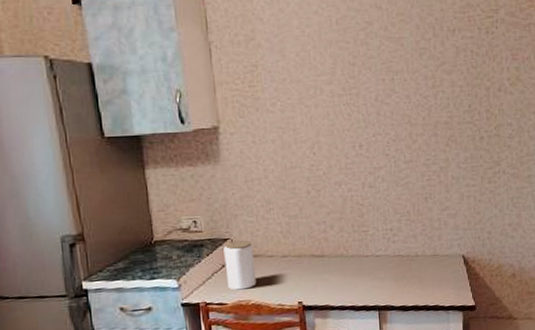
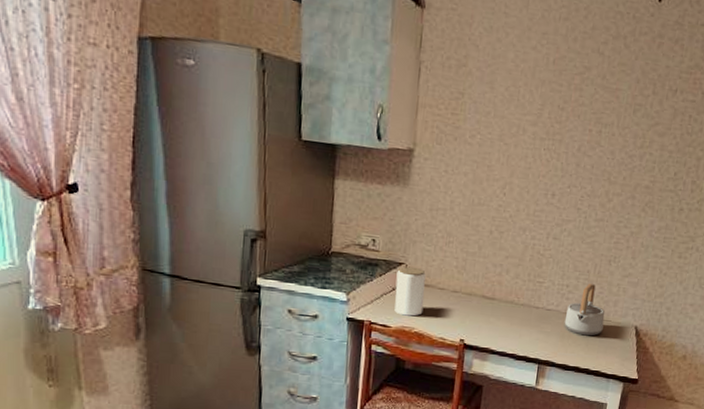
teapot: none [395,223,433,275] -> present [564,284,605,336]

